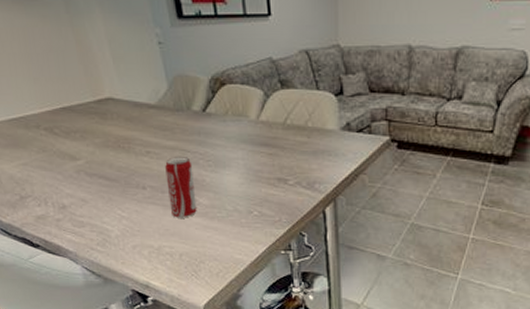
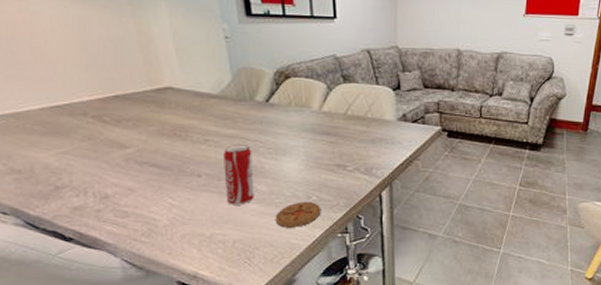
coaster: none [218,216,263,243] -> present [275,202,321,228]

